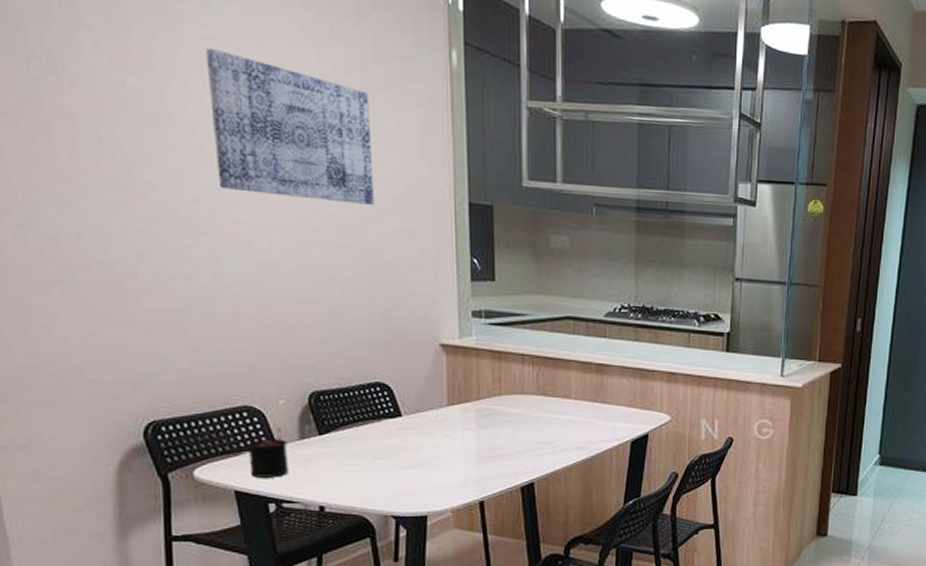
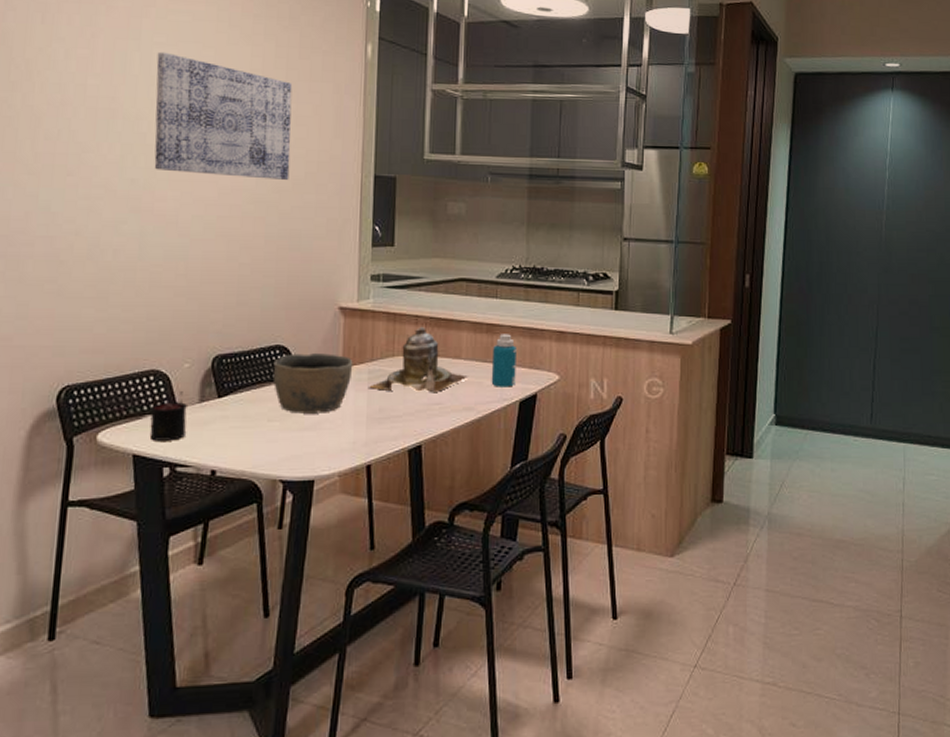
bowl: none [374,391,459,451] -> present [272,353,353,414]
teapot: none [477,365,578,432] -> present [369,326,468,393]
bottle: none [602,374,627,427] -> present [491,334,516,387]

